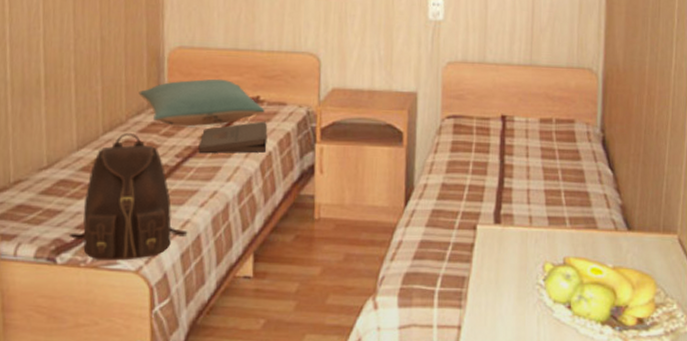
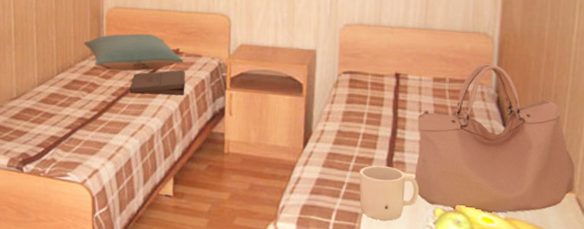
backpack: present [68,132,188,261] -> none [32,73,121,174]
mug: none [465,220,529,282] -> present [359,165,420,221]
handbag: none [523,100,677,263] -> present [414,63,575,213]

